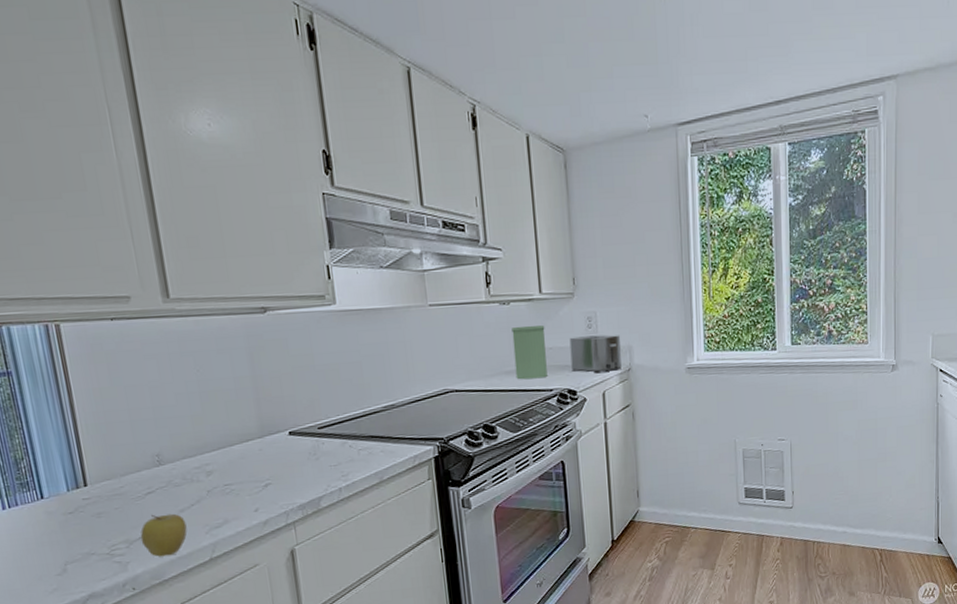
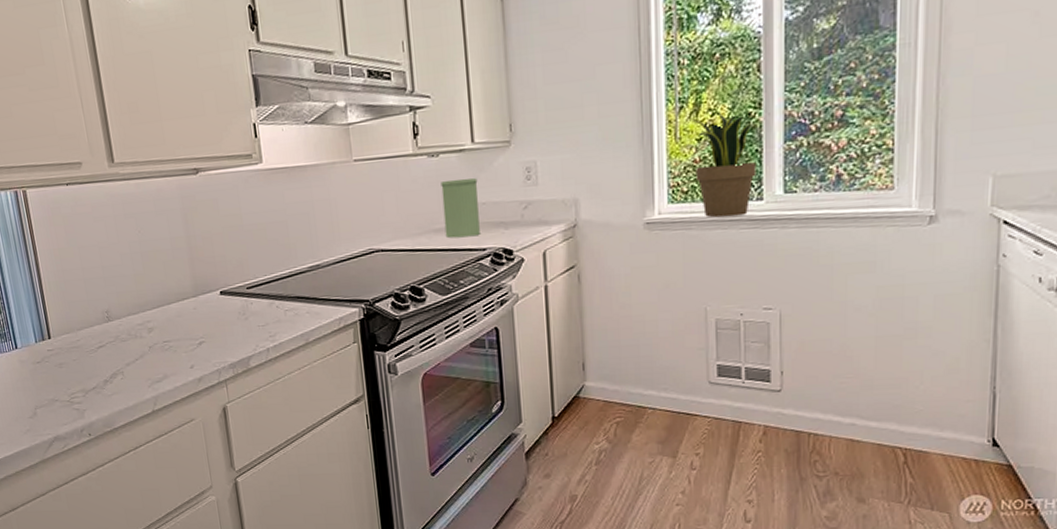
apple: present [140,513,187,557] -> none [94,366,133,407]
toaster: present [569,334,622,374] -> none [505,186,566,231]
potted plant: none [721,276,771,365] -> present [691,112,756,218]

